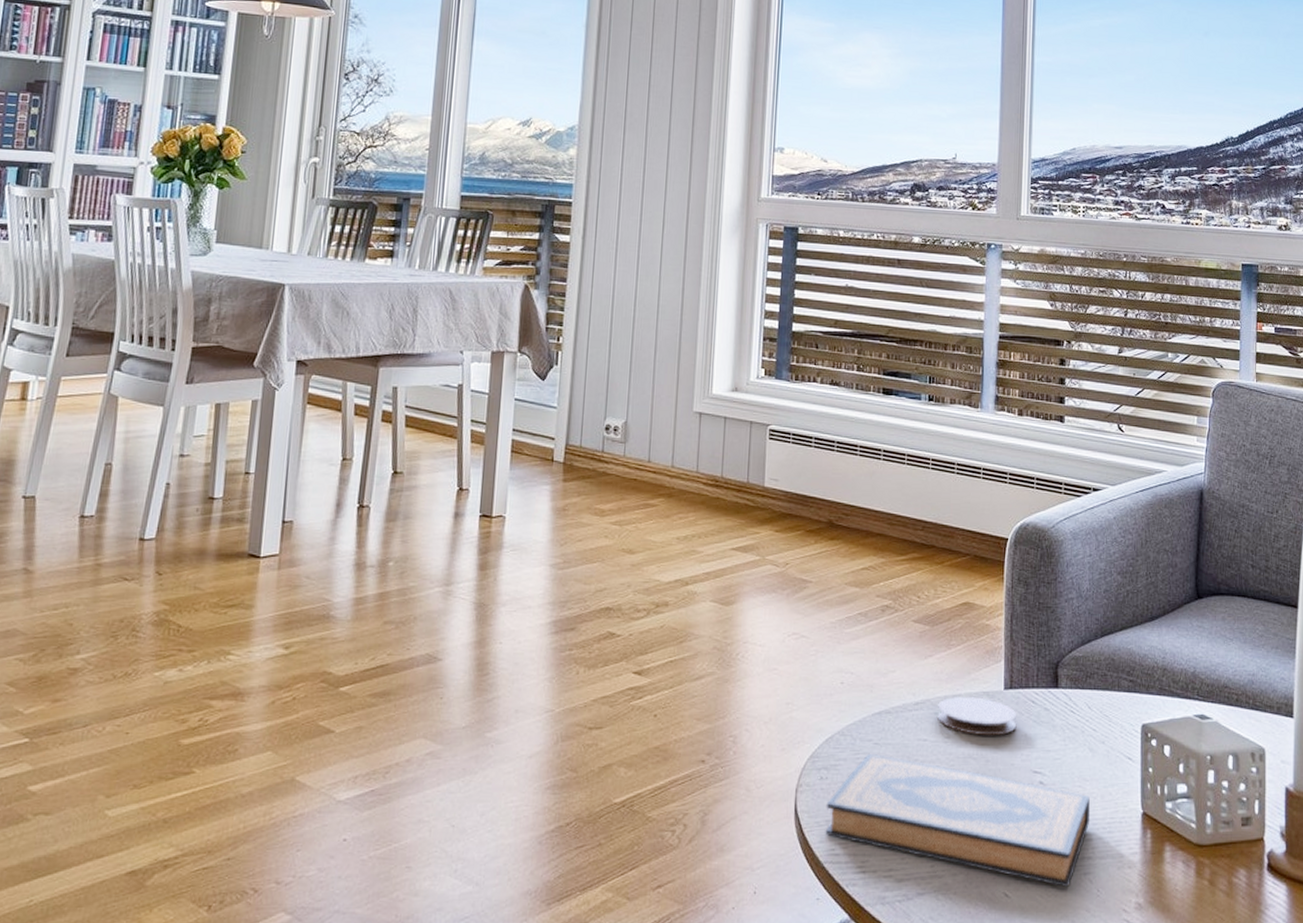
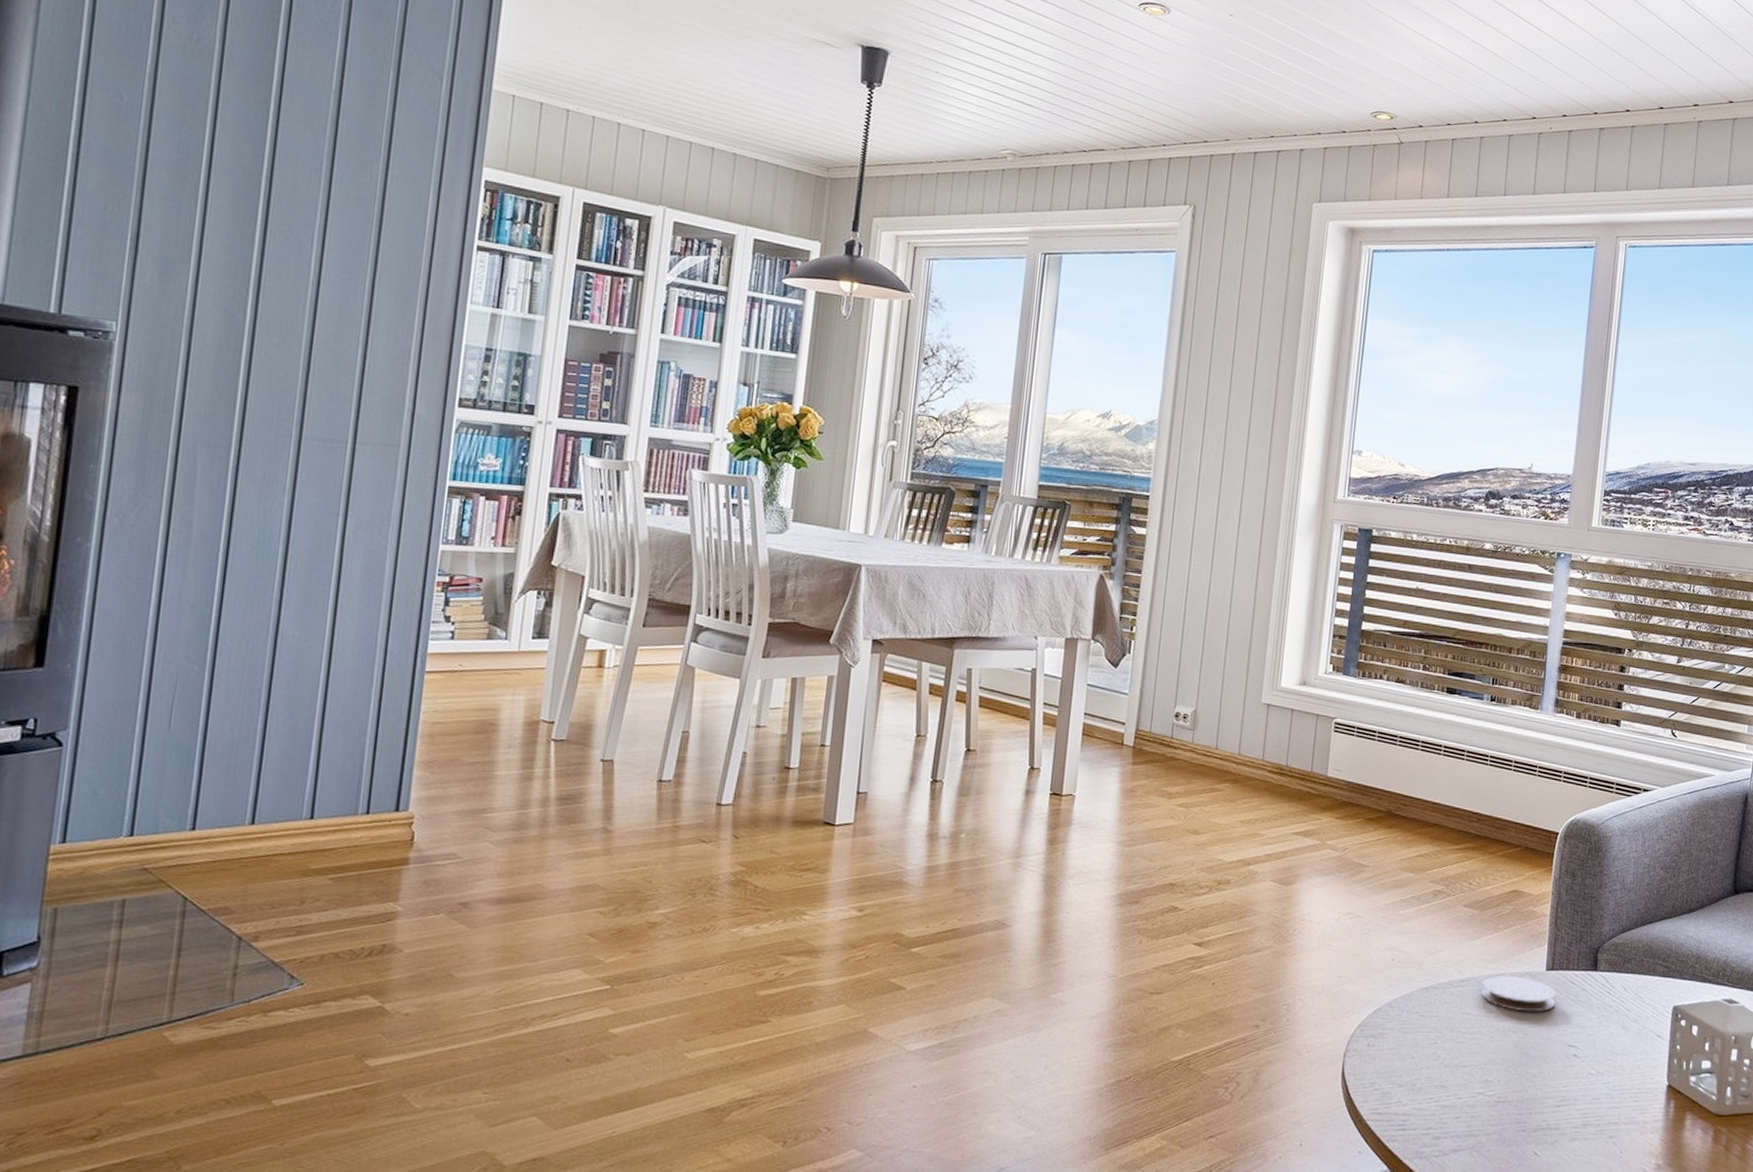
hardback book: present [825,753,1091,888] -> none [1369,1024,1620,1149]

